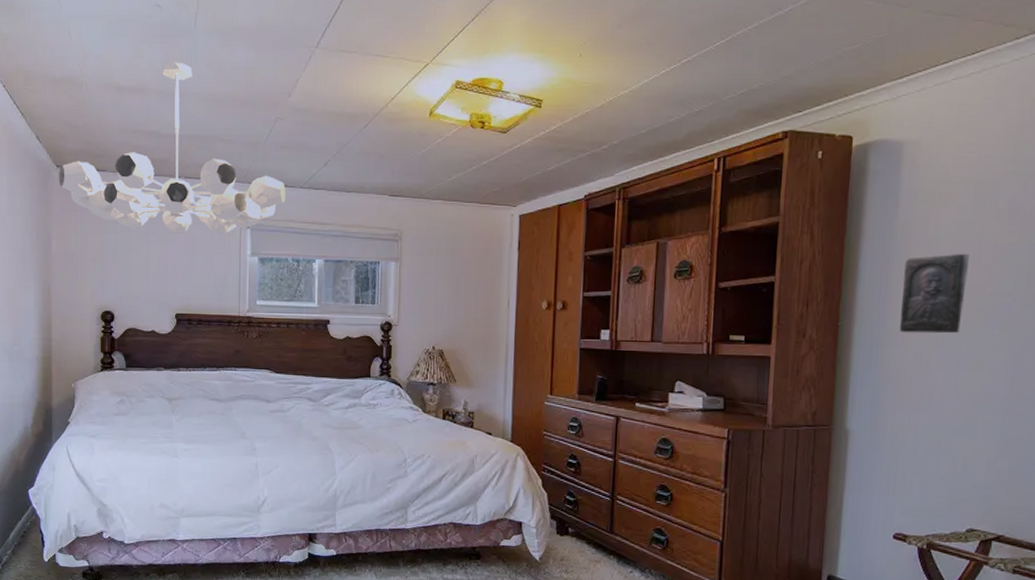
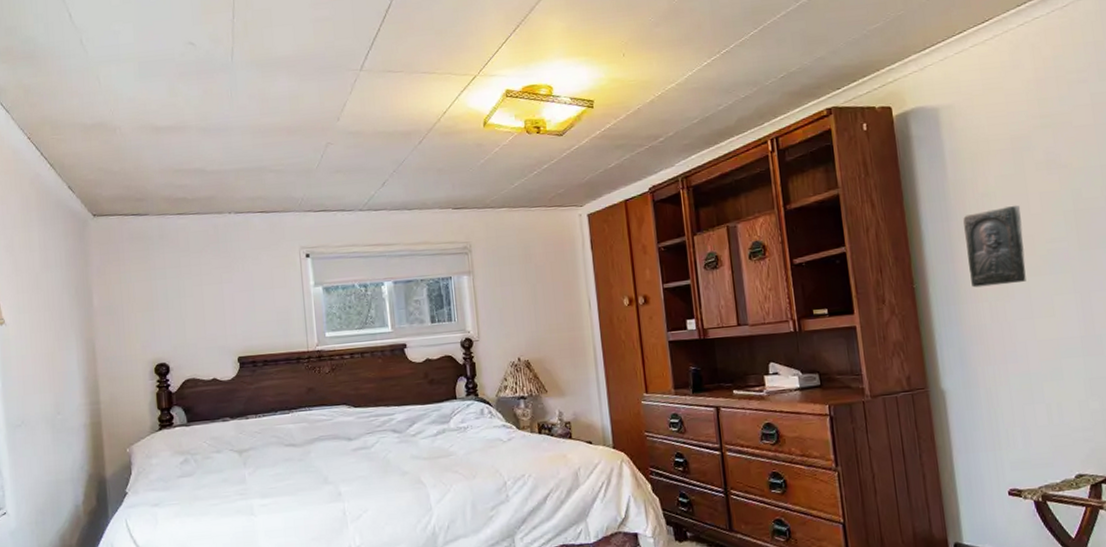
chandelier: present [59,62,286,235] -> none [96,97,345,273]

